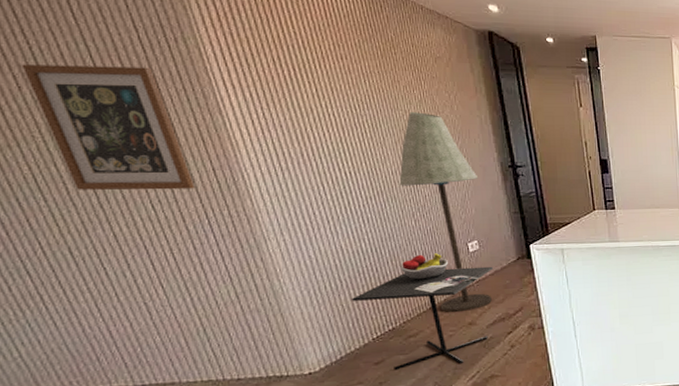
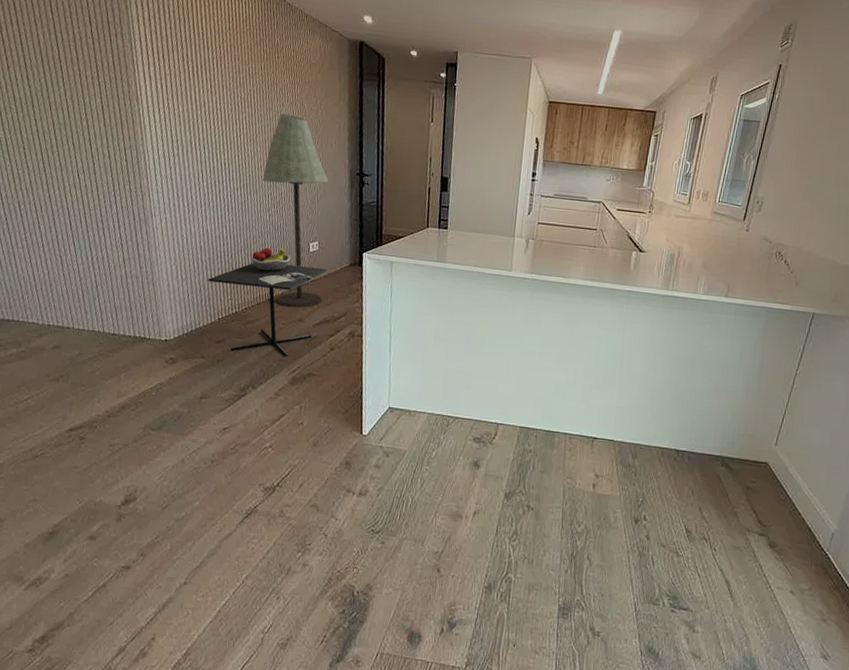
wall art: present [21,64,195,191] -> none [12,48,110,164]

